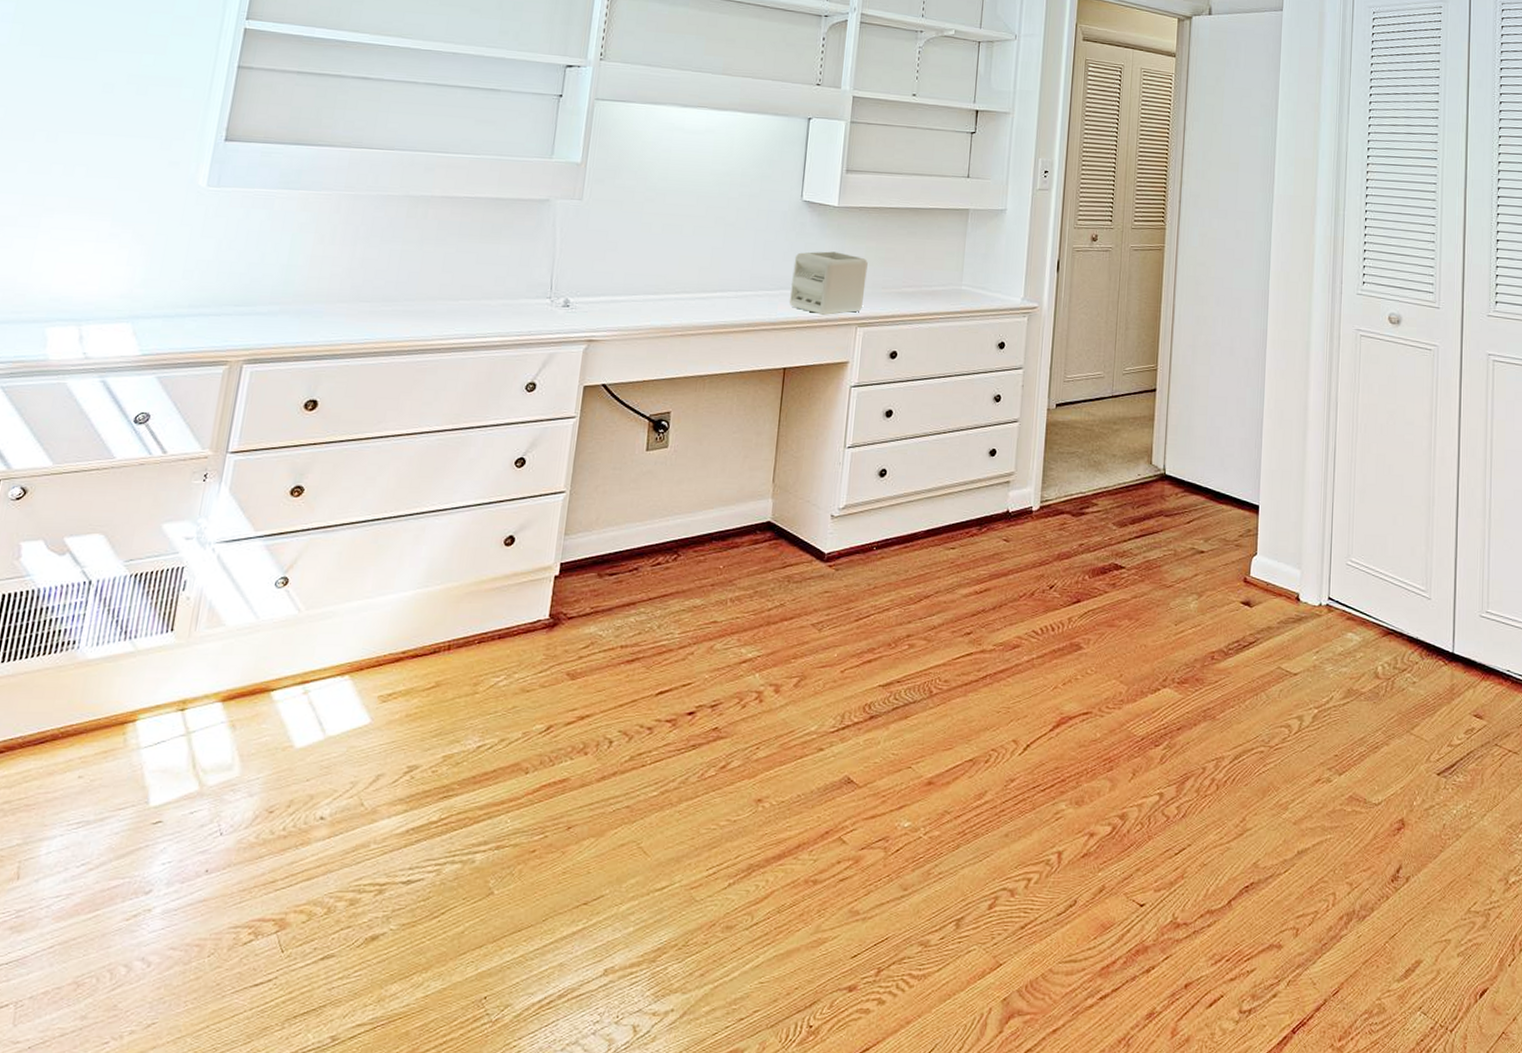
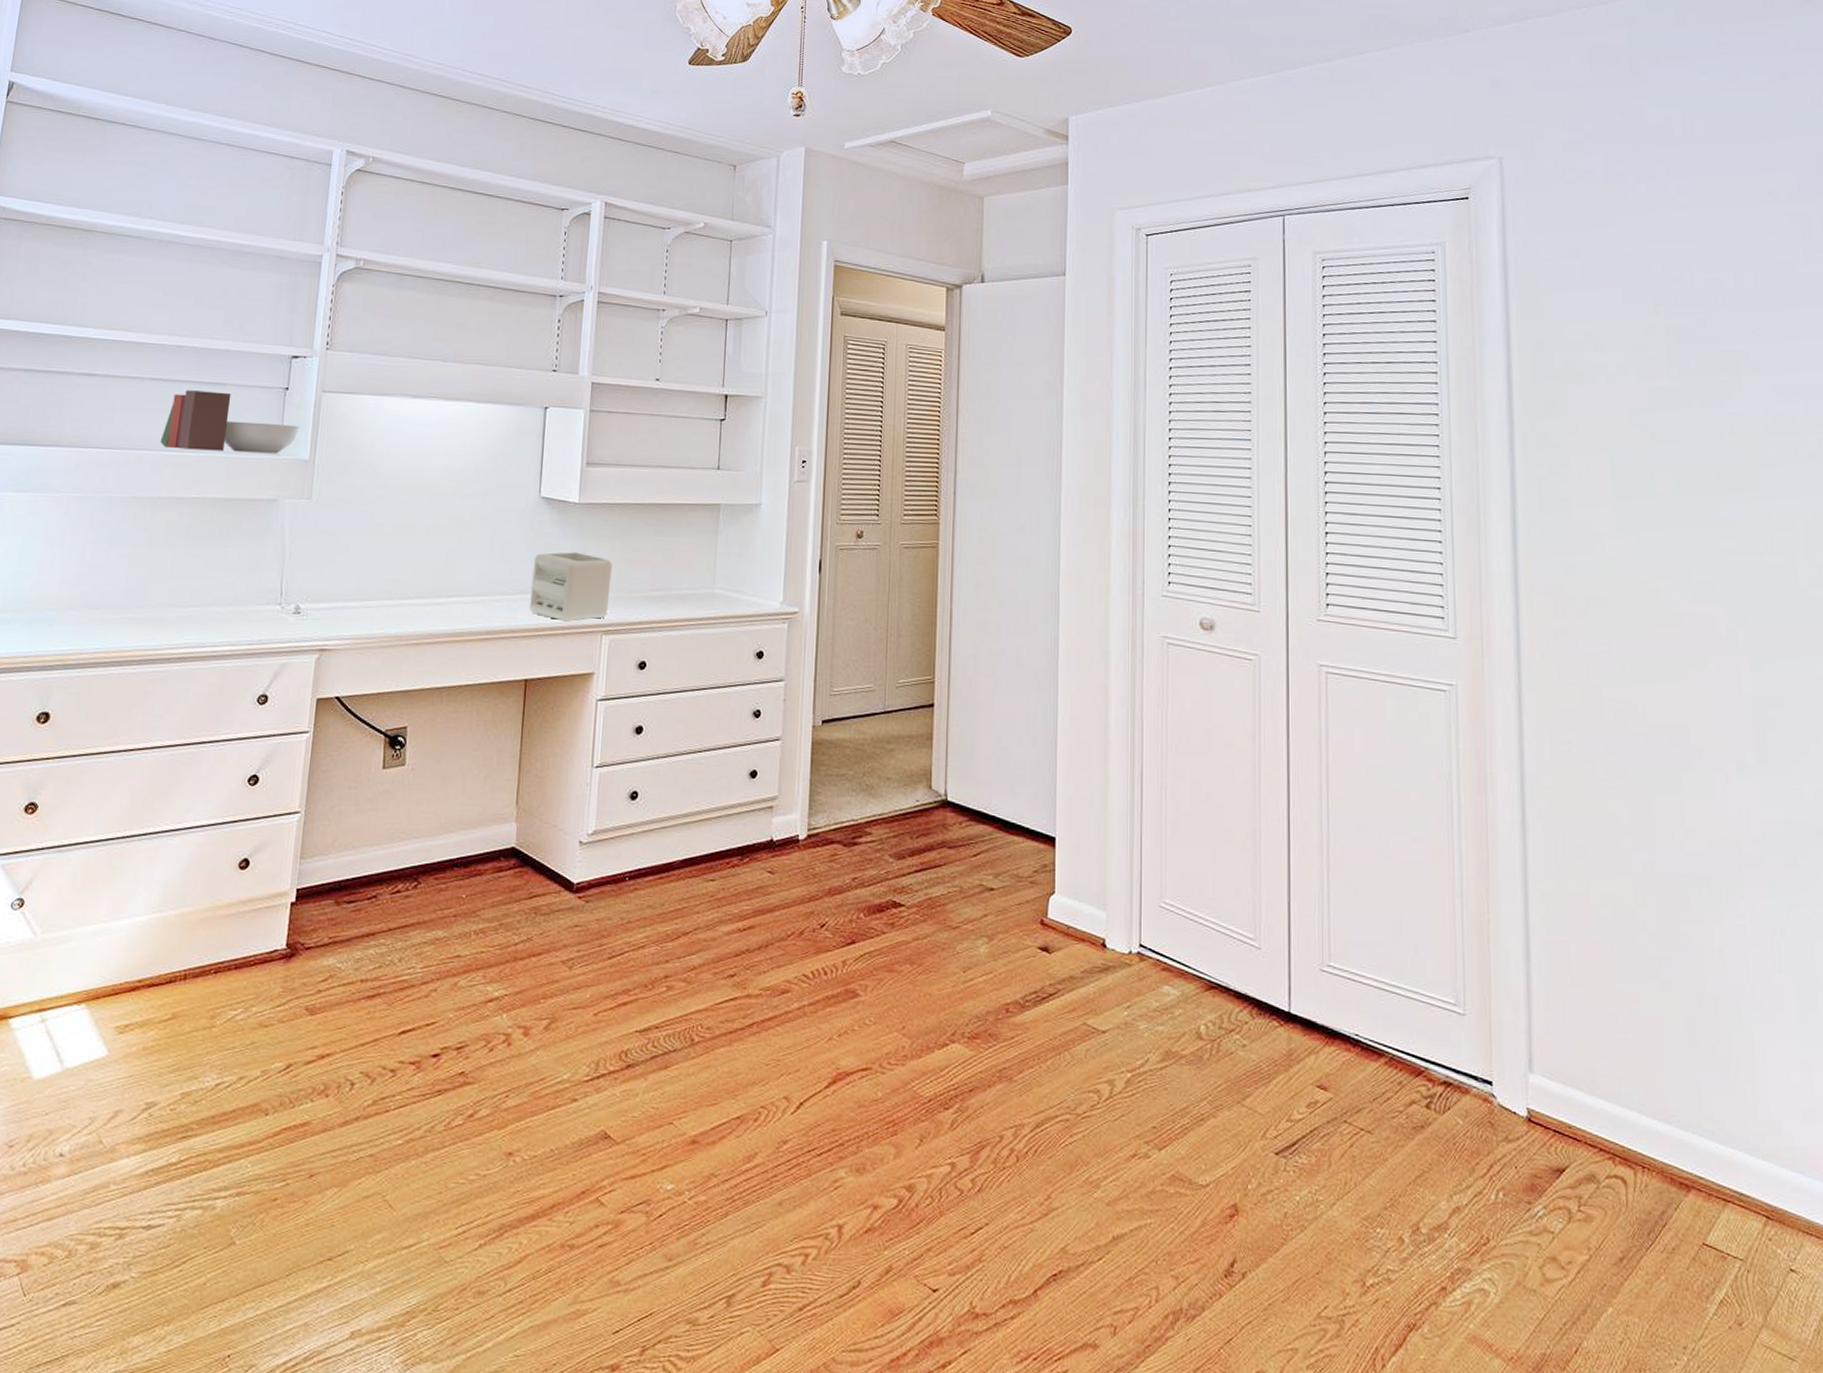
books: none [433,95,506,154] -> present [160,390,232,451]
bowl: none [497,125,573,157] -> present [223,420,300,454]

